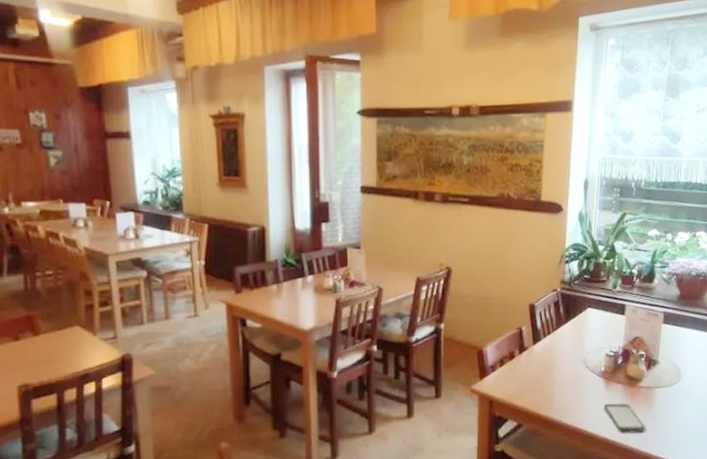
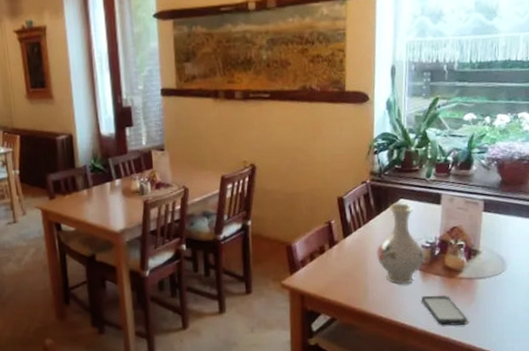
vase: none [563,311,609,392] -> present [375,202,426,285]

